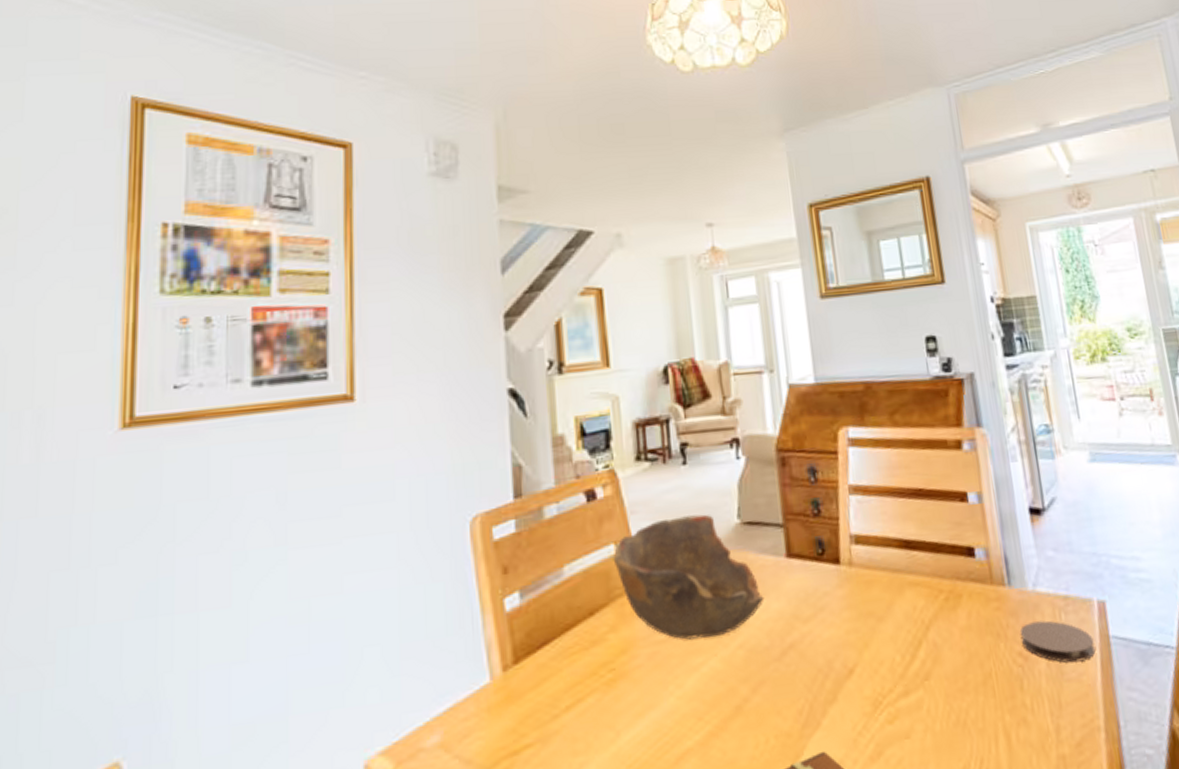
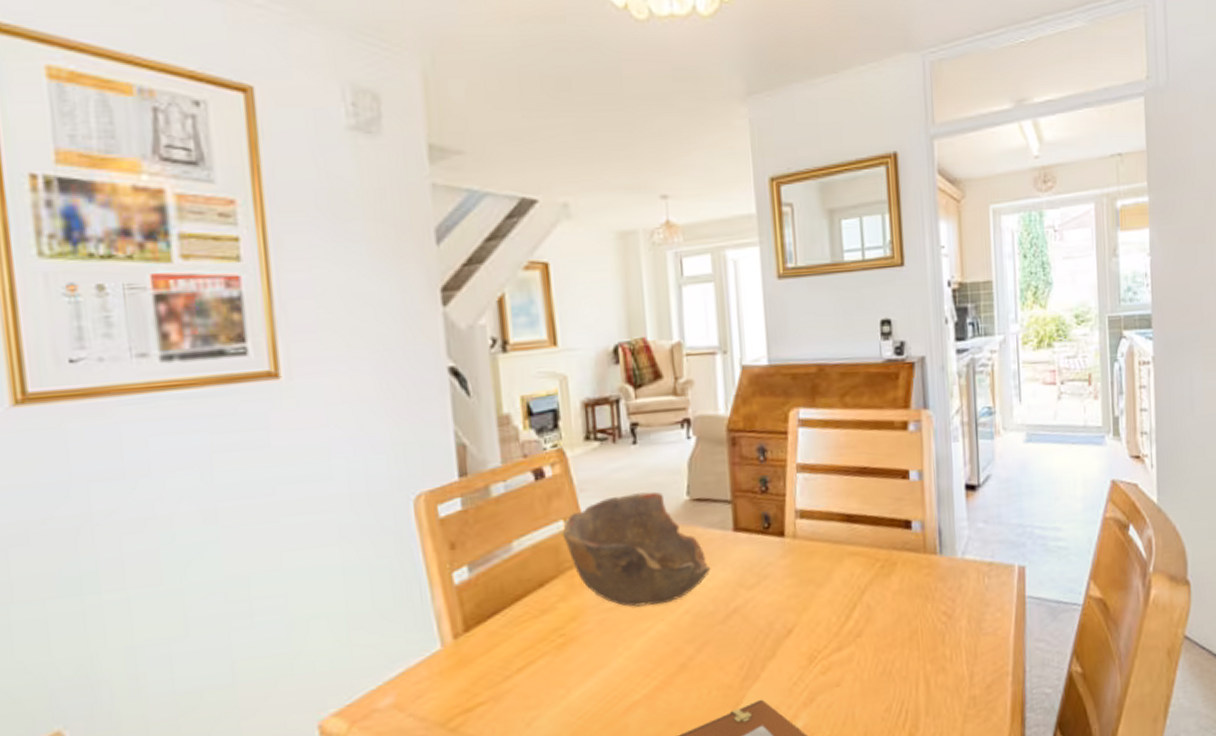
coaster: present [1019,620,1096,663] -> none [946,584,1012,620]

